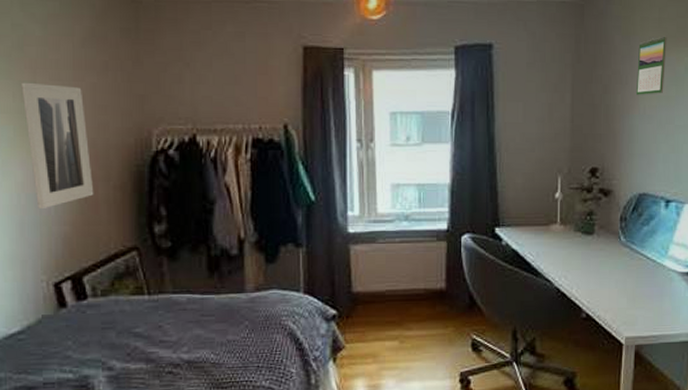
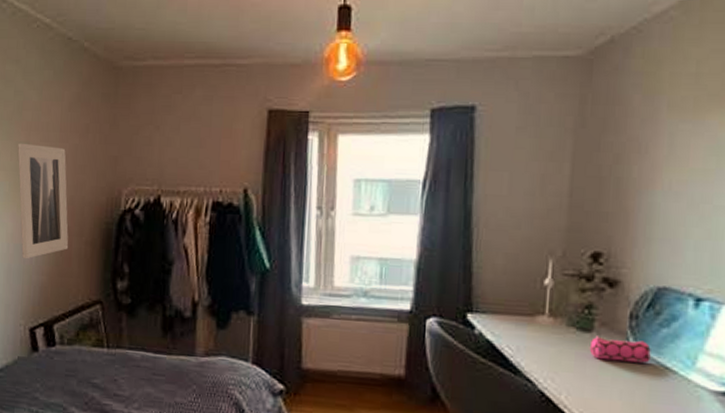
pencil case: none [592,237,637,256] -> present [589,336,651,363]
calendar: present [635,35,667,95] -> none [658,93,707,167]

